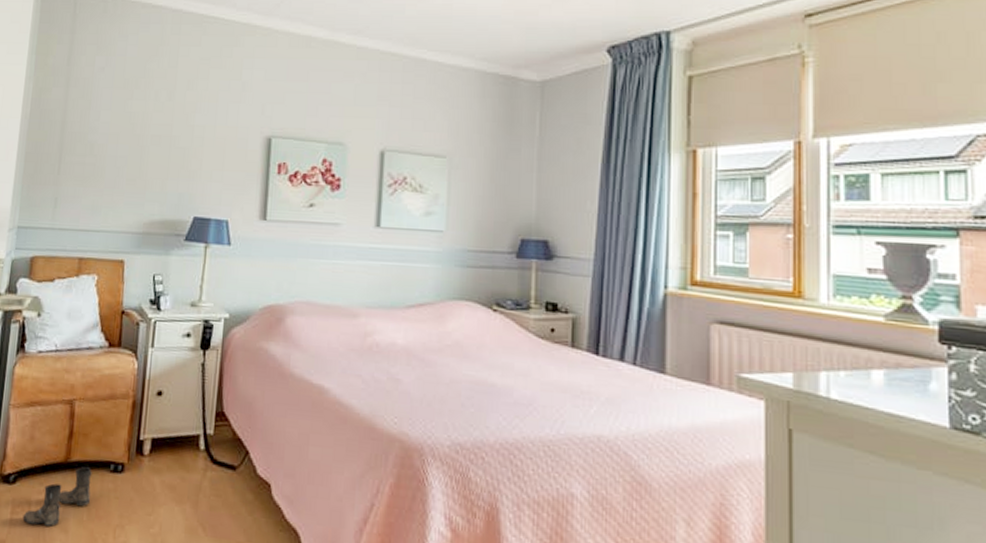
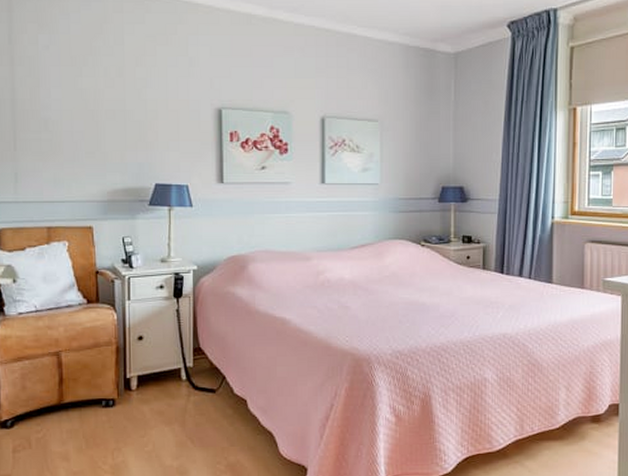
boots: present [22,466,92,527] -> none [25,405,86,459]

